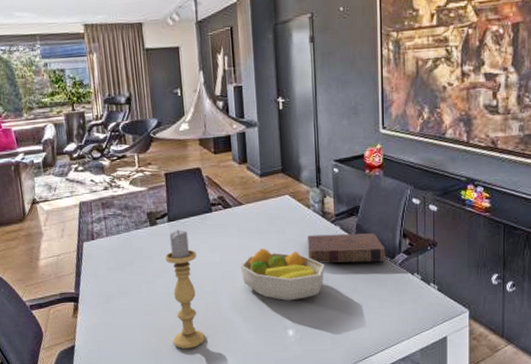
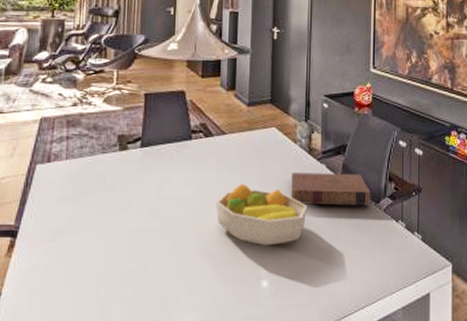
candle holder: present [164,230,205,349] -> none [126,157,169,301]

